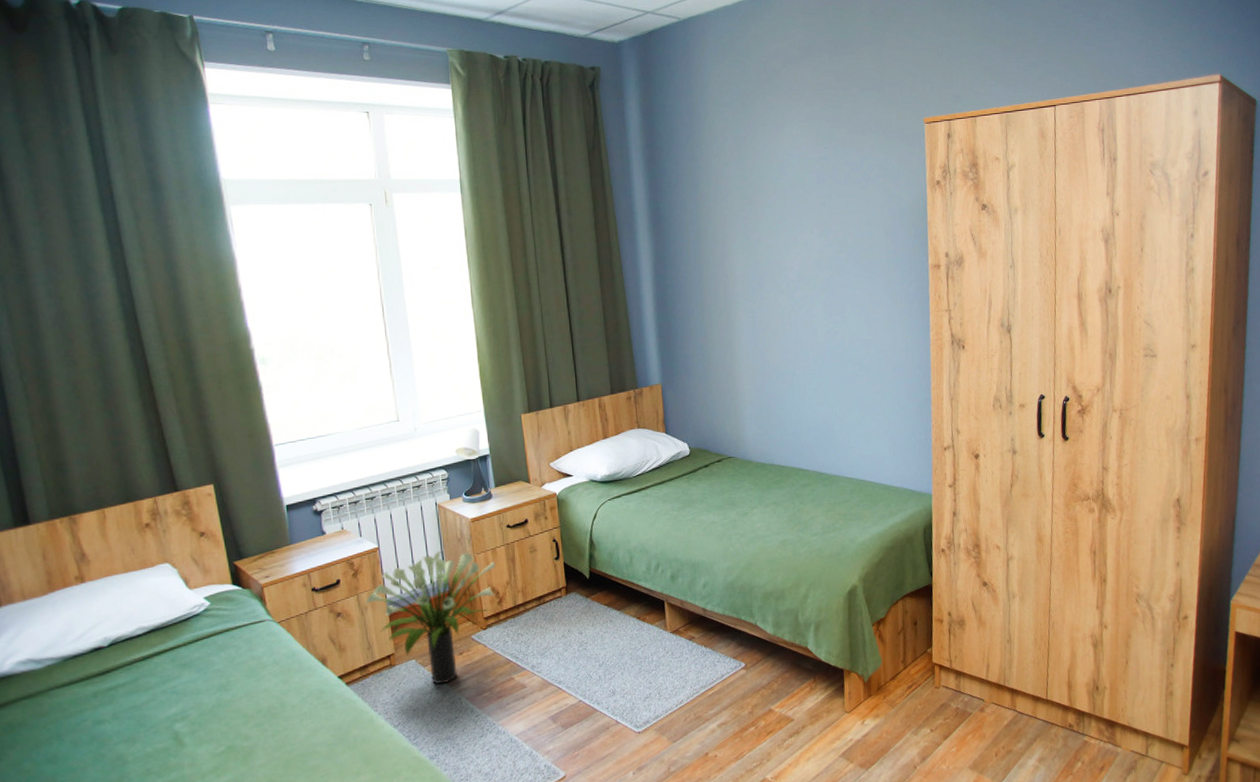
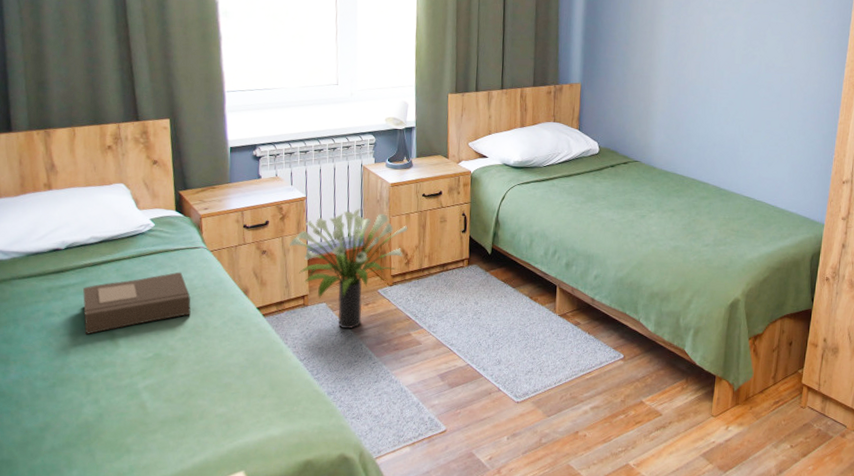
book: none [135,651,263,738] -> present [83,272,191,334]

